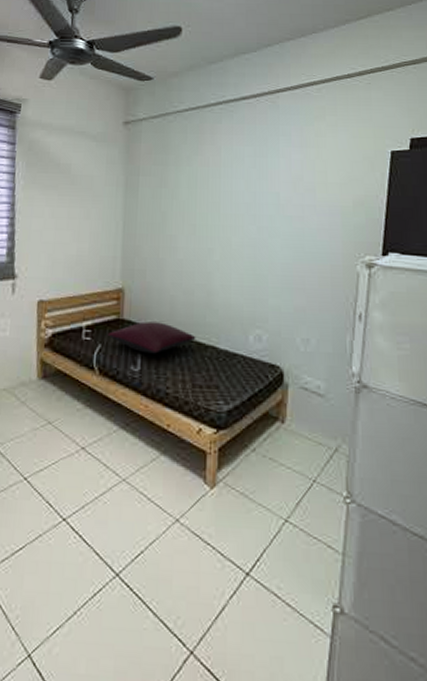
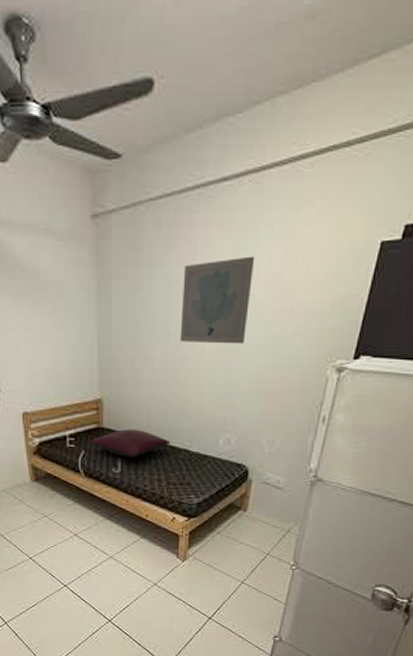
wall art: none [205,159,275,238] -> present [180,256,255,344]

